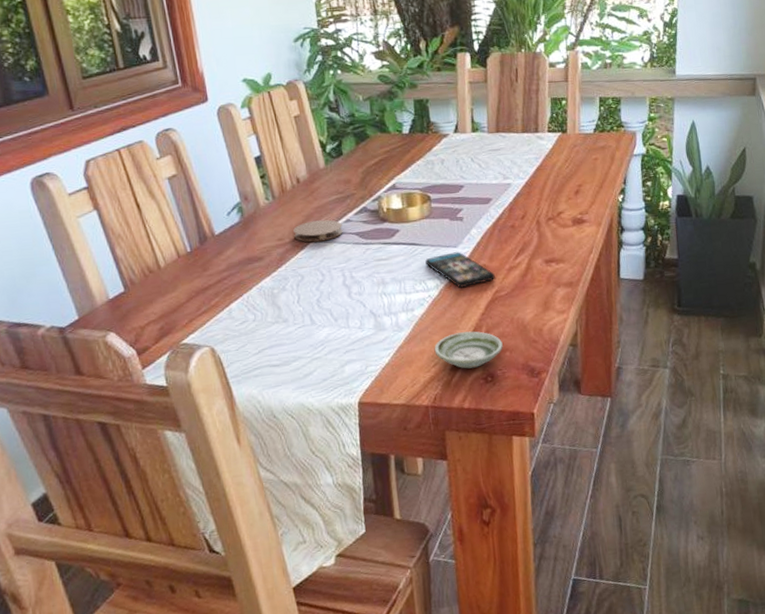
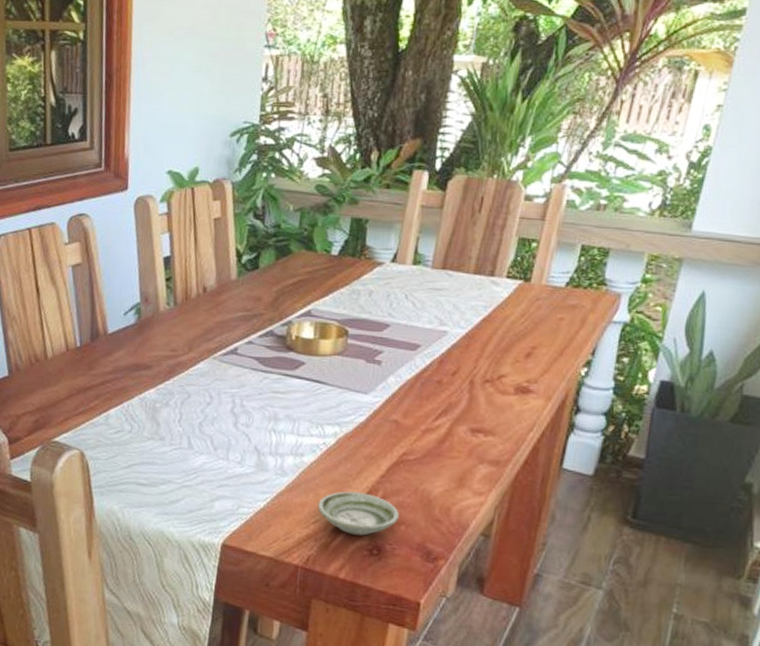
coaster: present [293,219,343,243] -> none [189,336,243,361]
smartphone: present [425,252,495,288] -> none [327,399,406,442]

